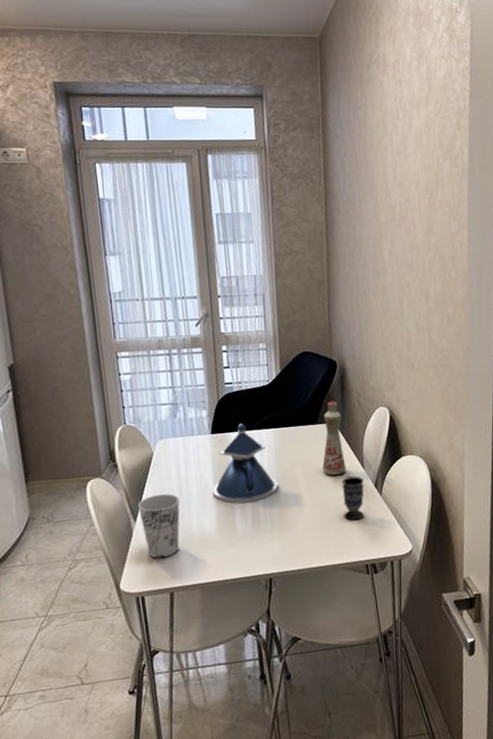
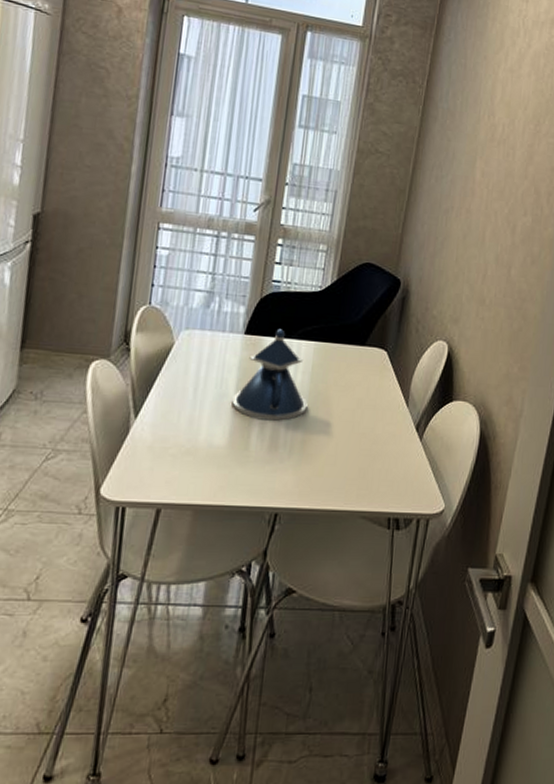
cup: present [138,493,180,559] -> none [142,391,192,467]
bottle: present [322,401,346,476] -> none [361,323,394,408]
cup: present [342,476,364,521] -> none [374,412,404,464]

